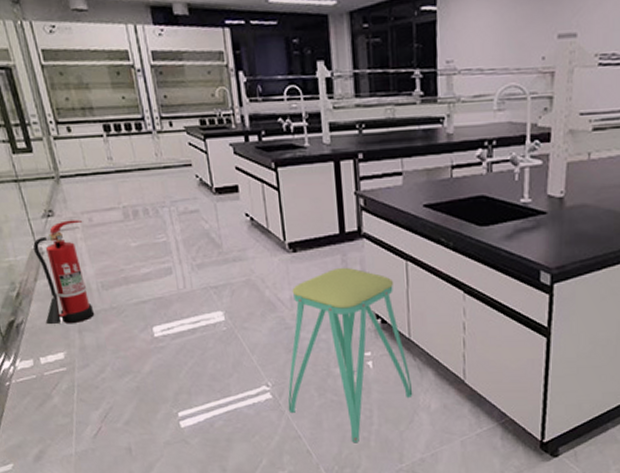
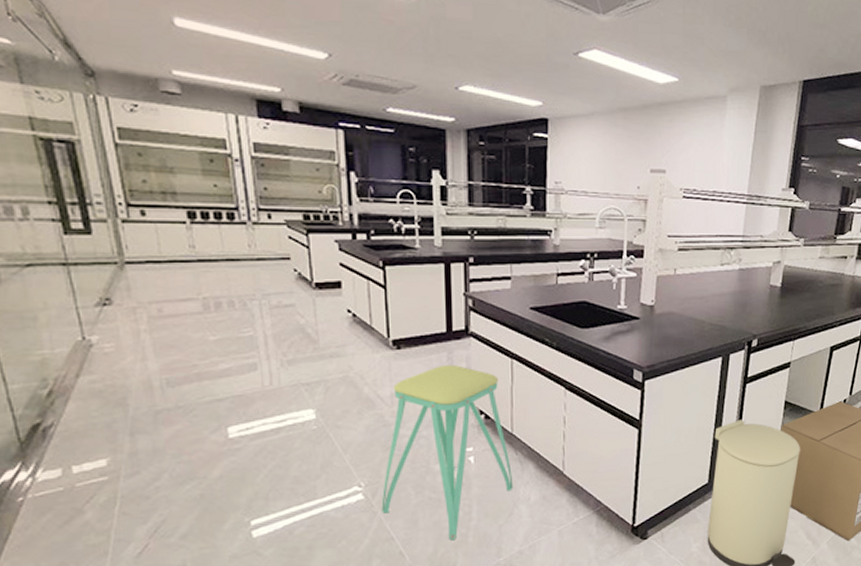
fire extinguisher: present [33,219,94,325] -> none [79,310,152,428]

